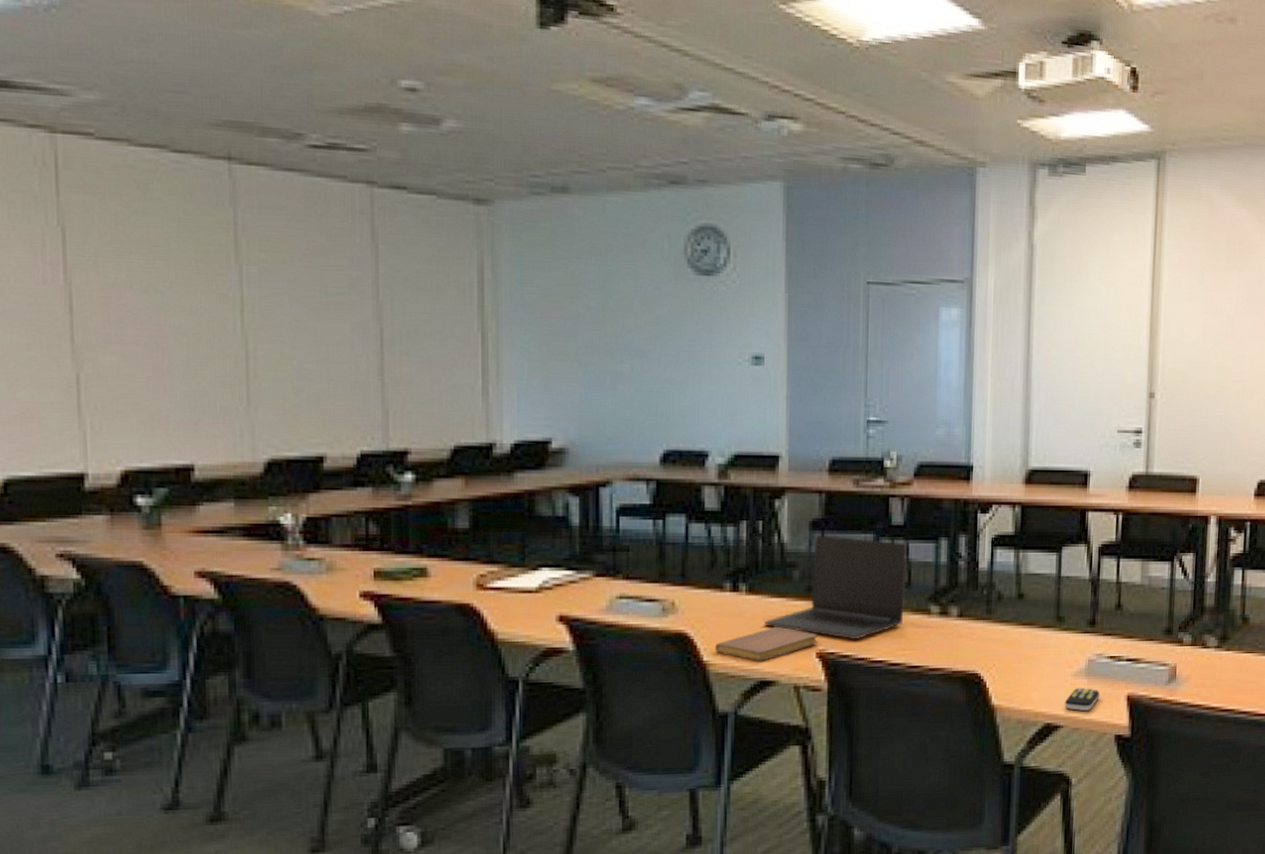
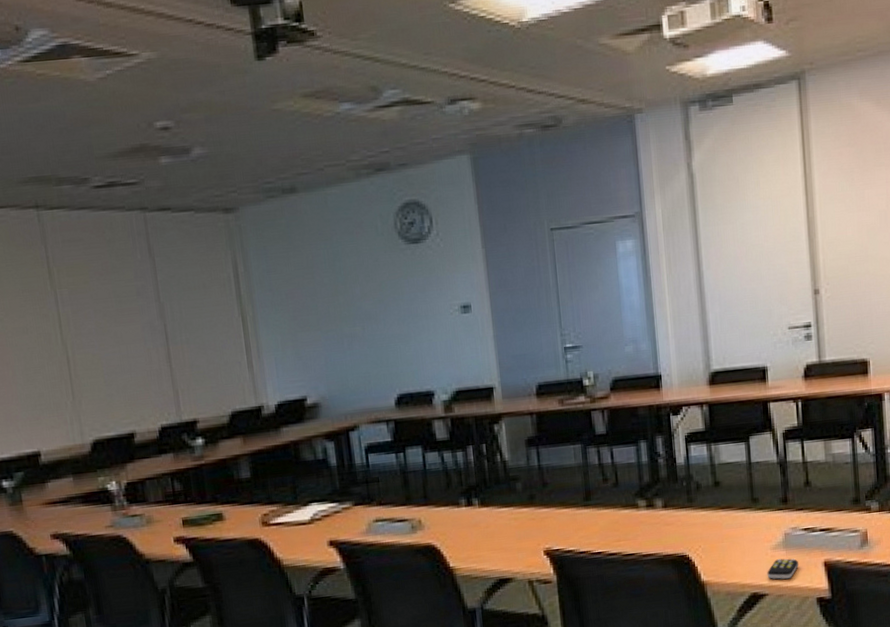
notebook: present [715,626,818,661] -> none [458,531,544,563]
laptop: present [765,535,908,640] -> none [497,449,616,537]

